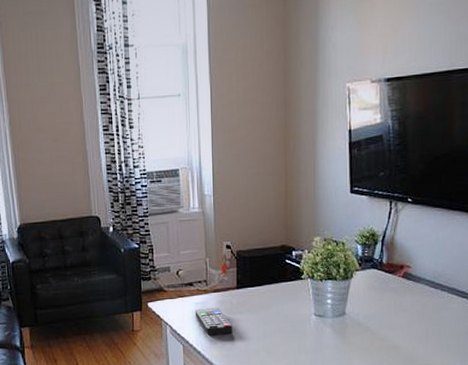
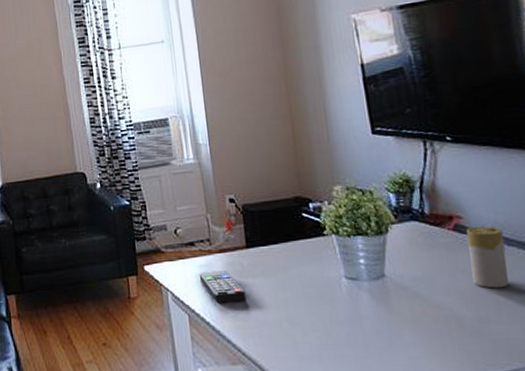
candle: none [412,274,439,325] -> present [466,226,510,289]

